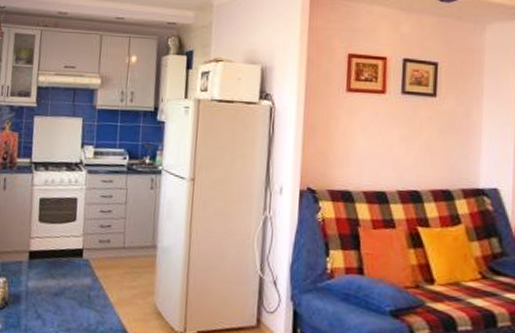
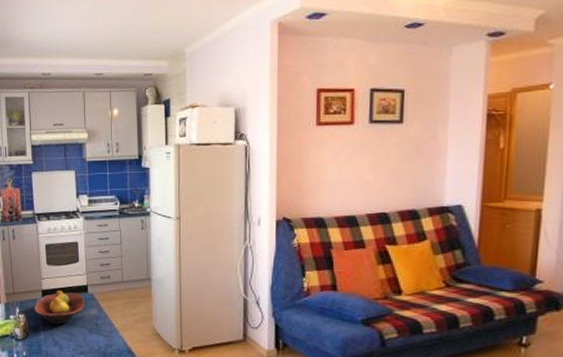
fruit bowl: none [17,252,78,294] -> present [34,290,84,325]

